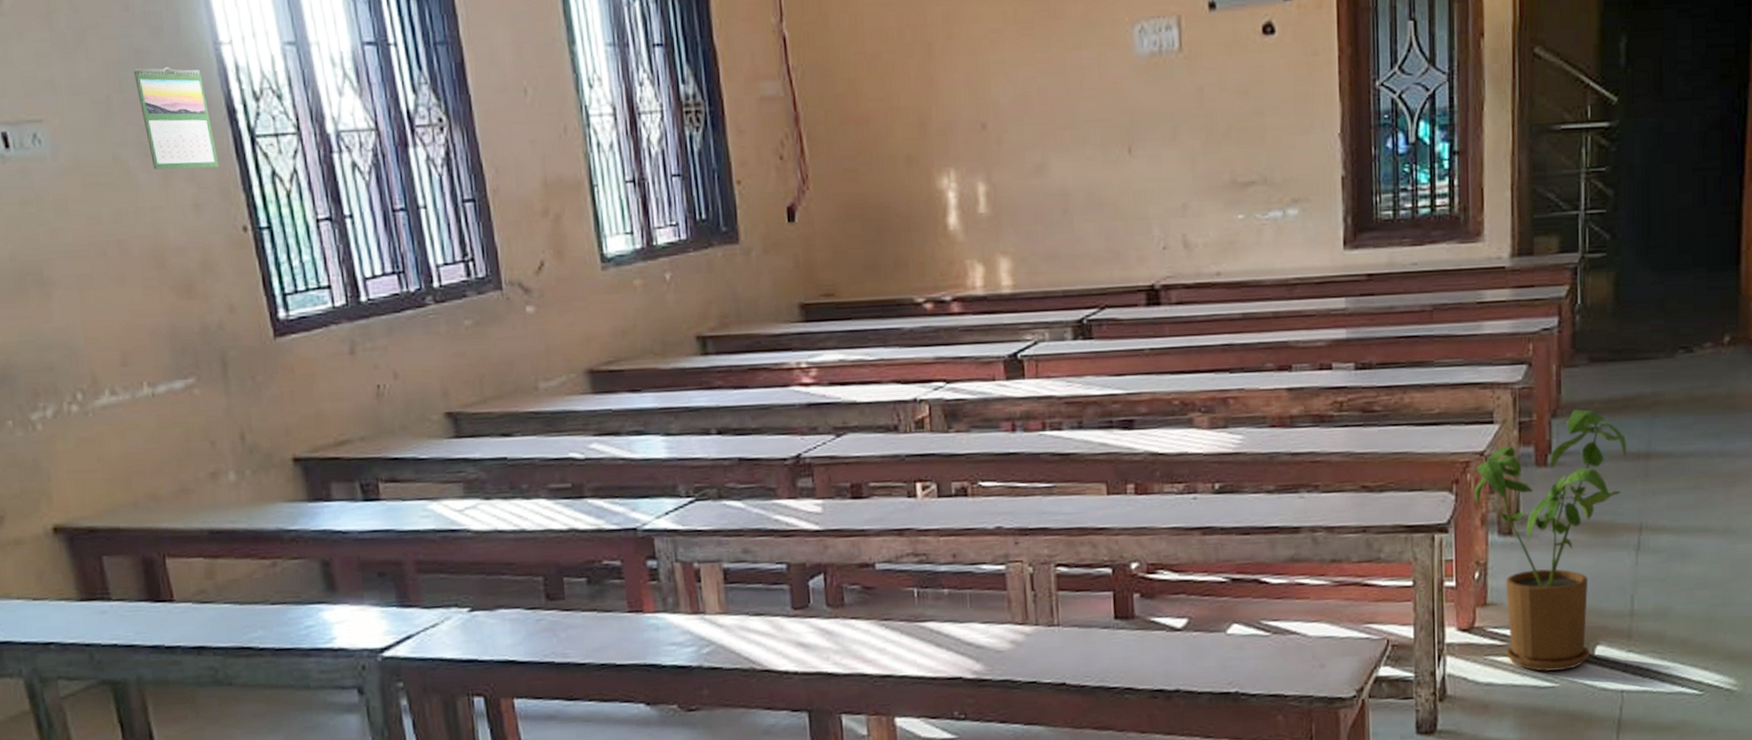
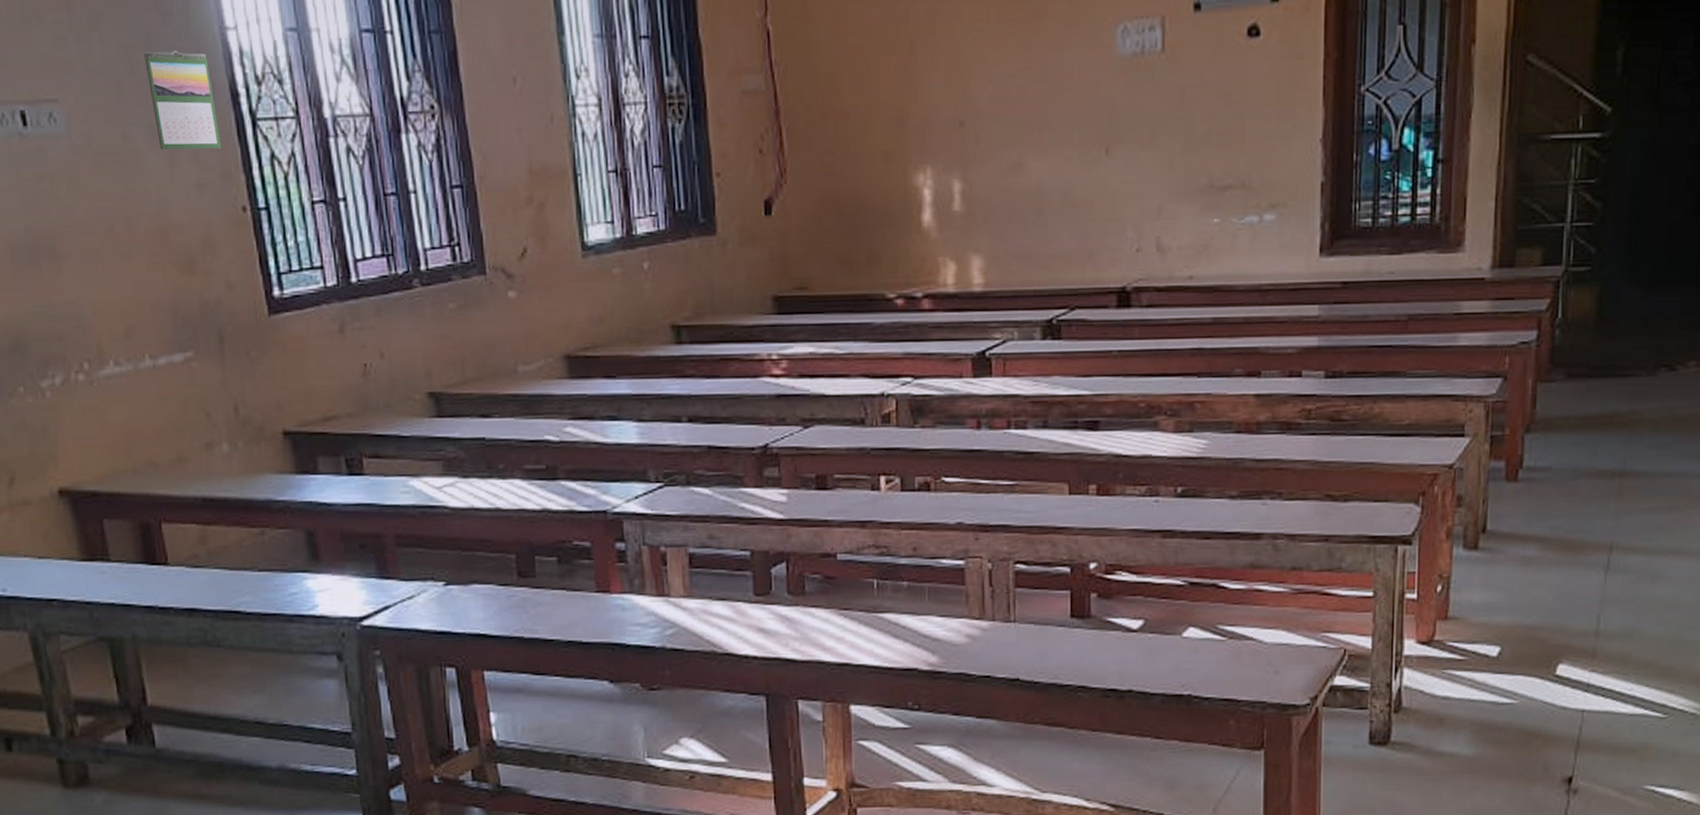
house plant: present [1474,409,1628,671] -> none [1440,424,1603,687]

